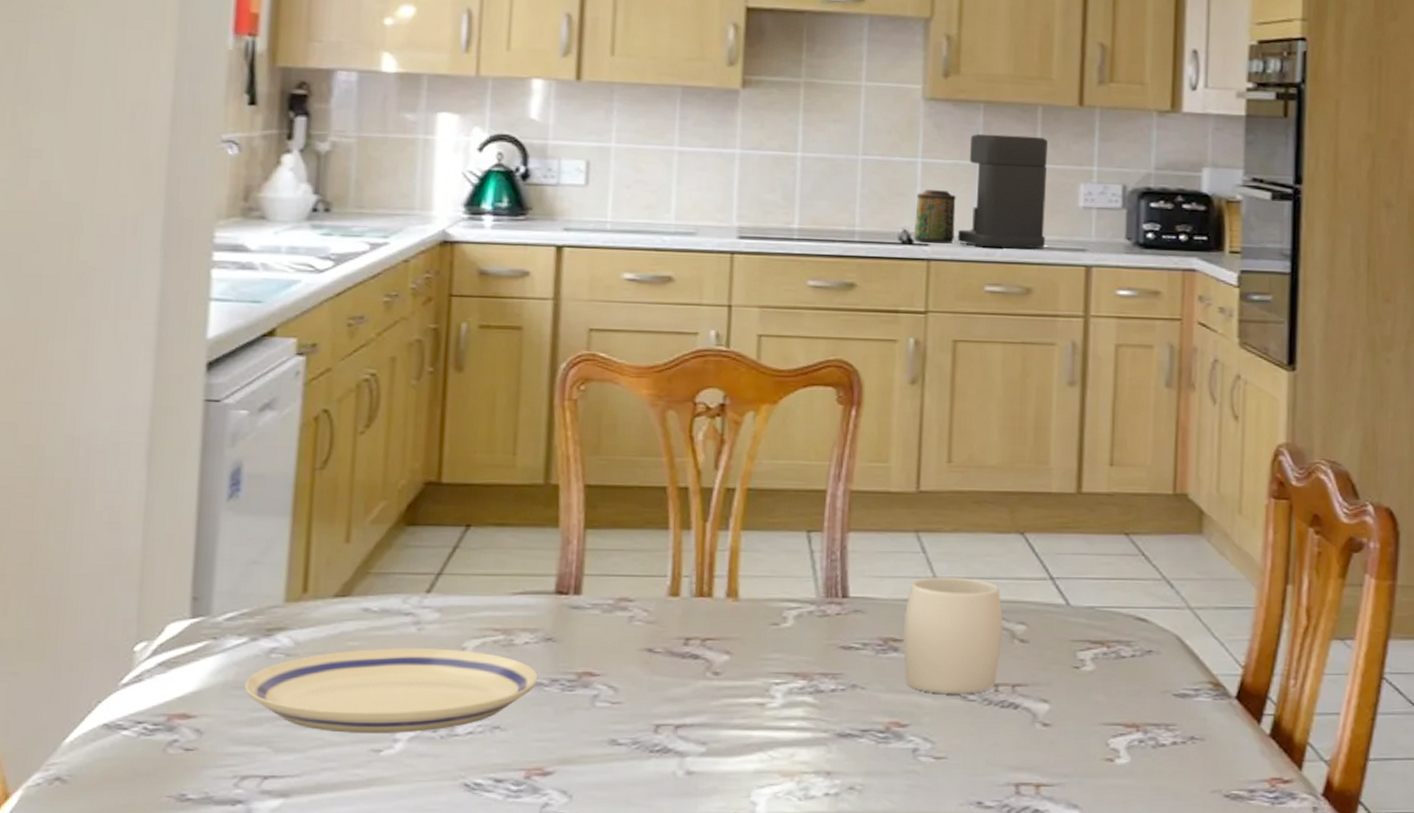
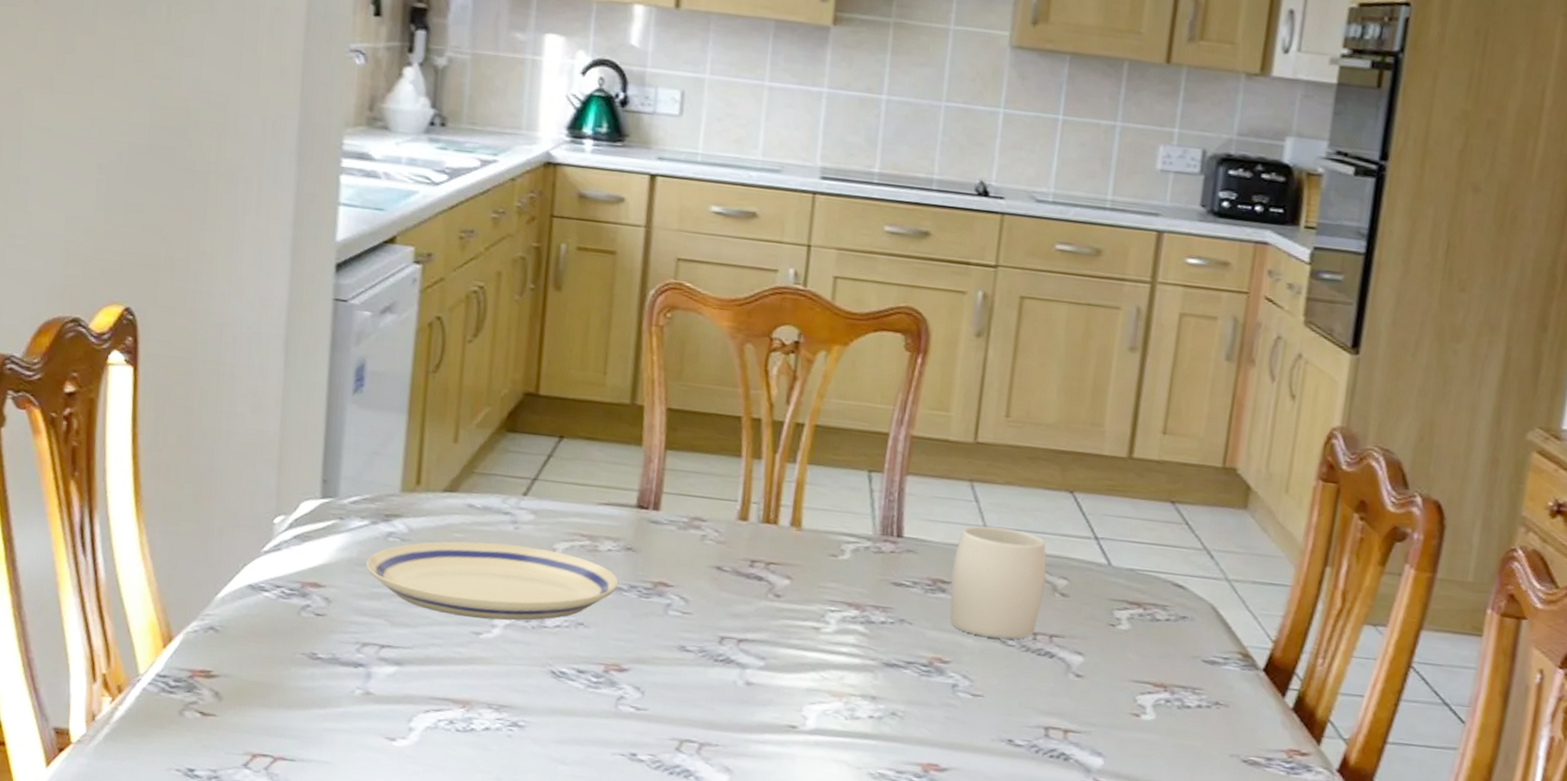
canister: present [914,190,956,244] -> none [990,141,1035,198]
coffee maker: present [958,133,1048,249] -> none [1033,86,1131,210]

